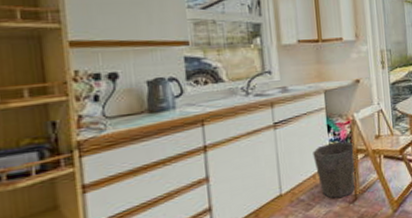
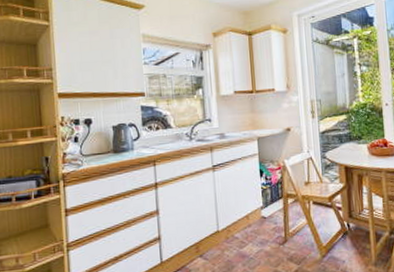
waste bin: present [313,141,357,199] -> none [247,186,287,239]

